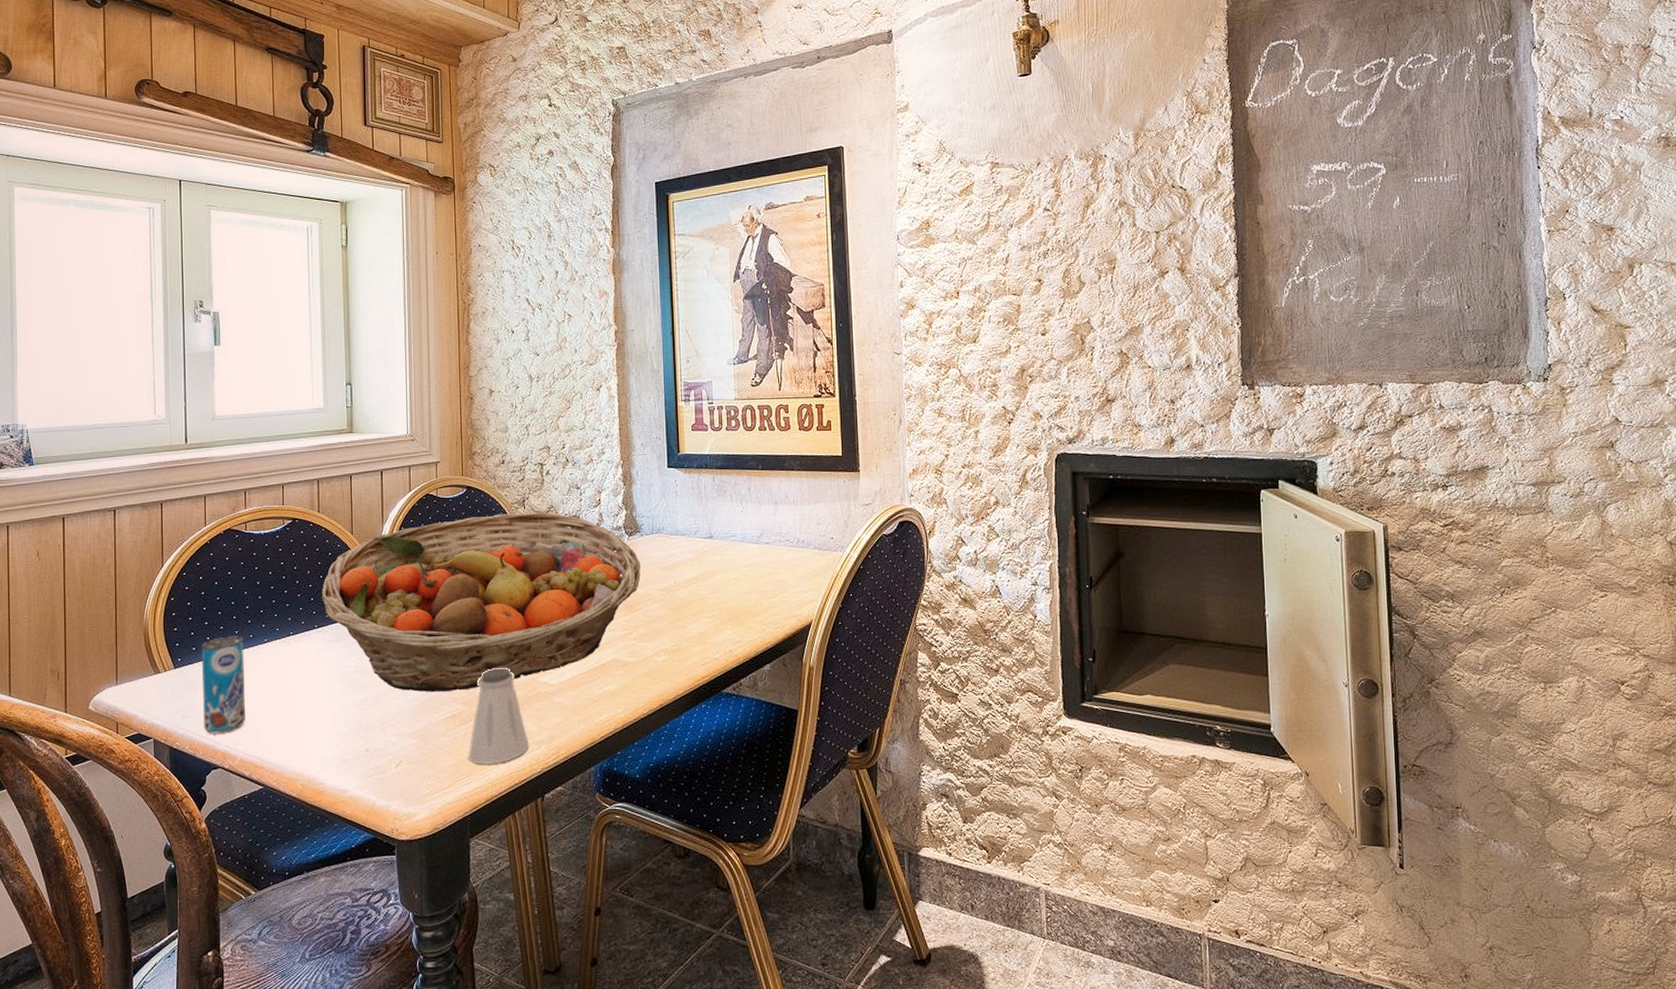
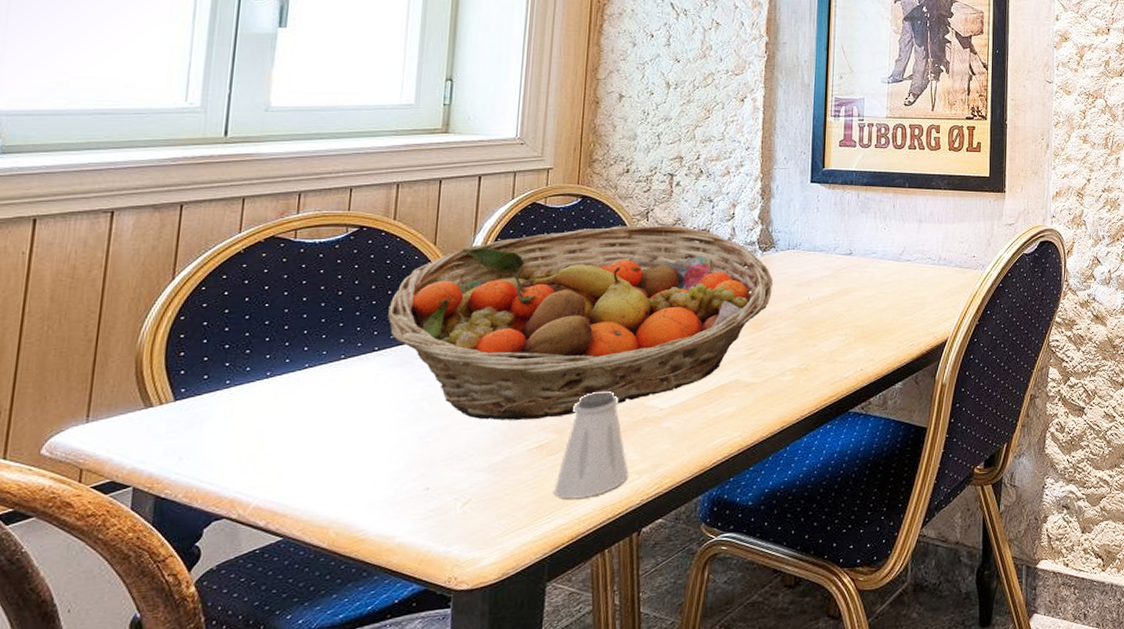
beverage can: present [201,636,245,734] -> none [207,361,276,478]

